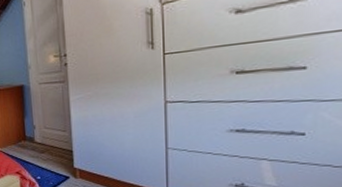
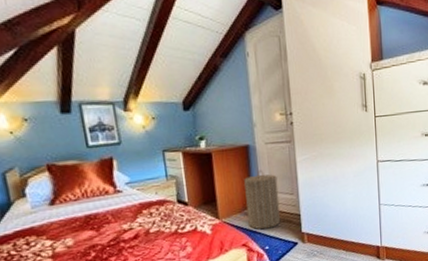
laundry hamper: none [18,107,53,161] -> present [243,170,281,230]

